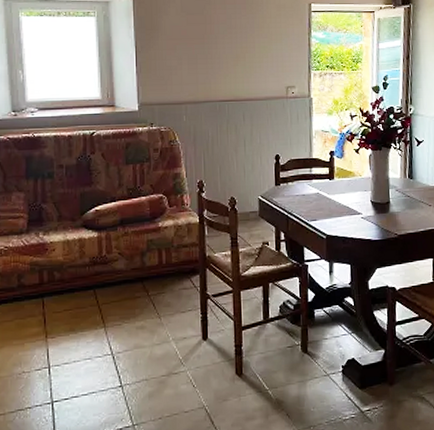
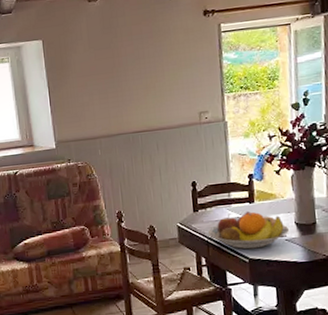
fruit bowl: none [289,187,366,226] -> present [208,211,290,250]

